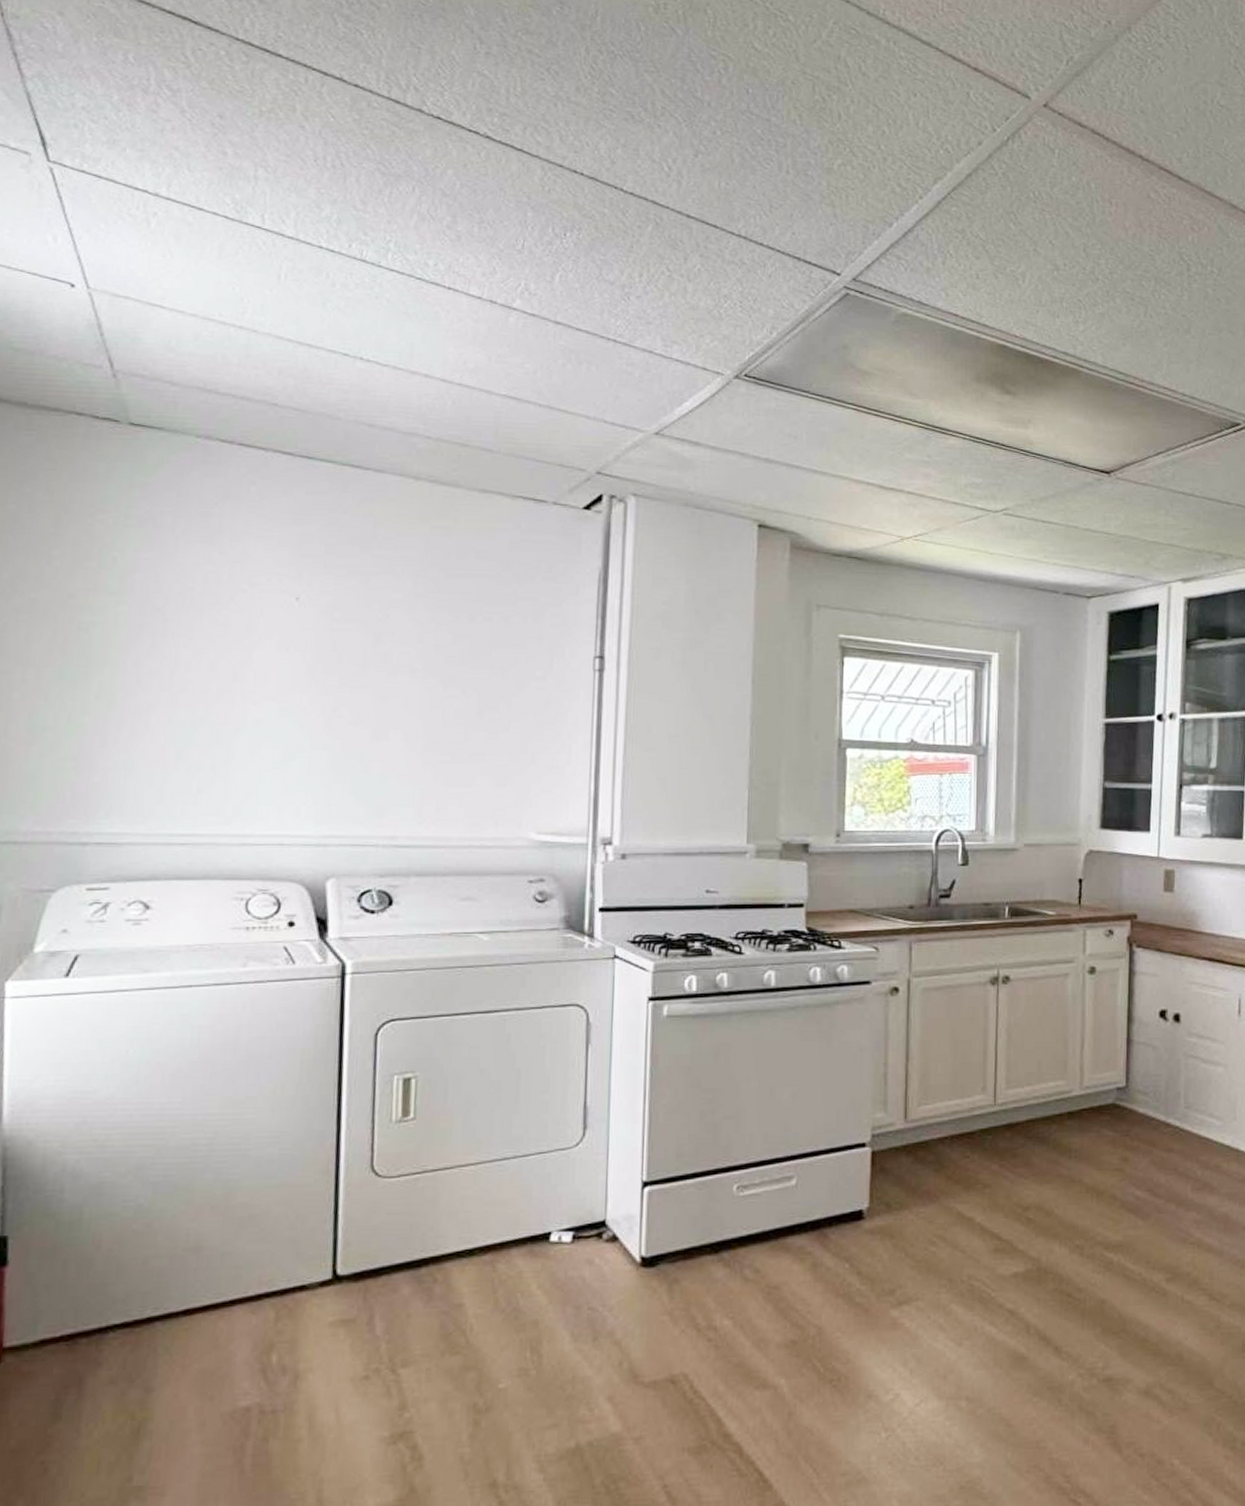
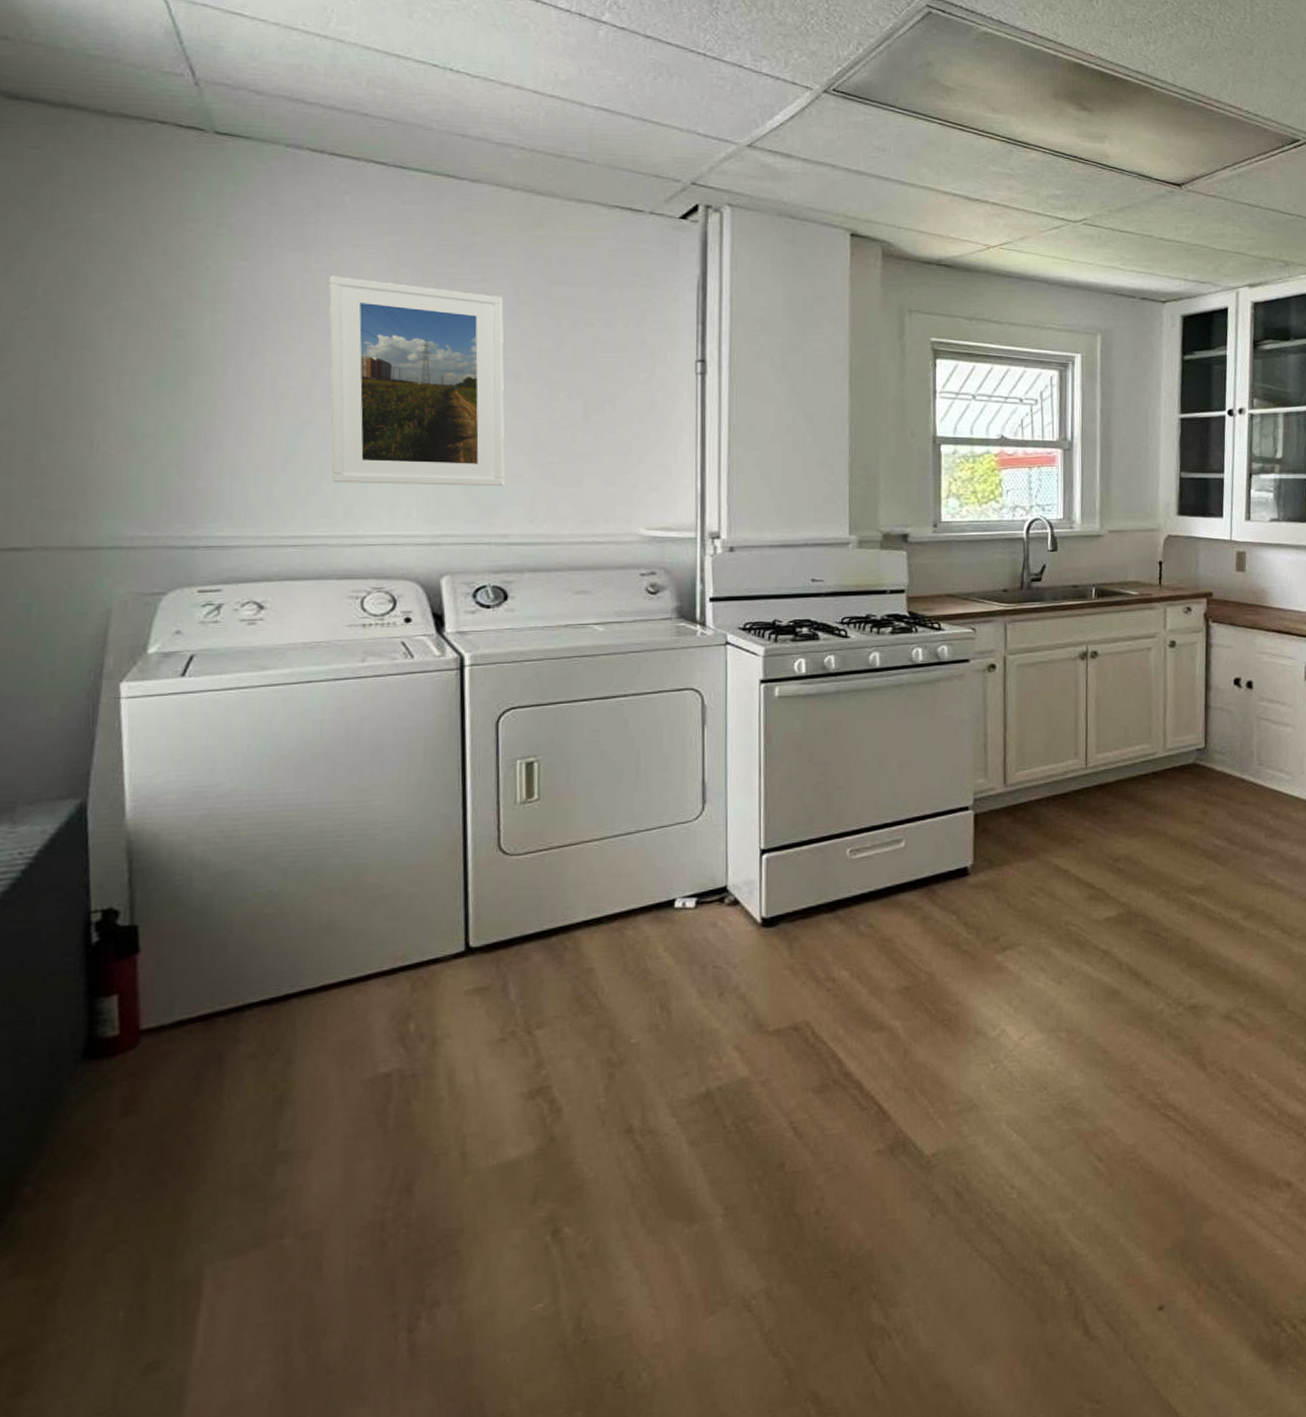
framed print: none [224,567,402,786] -> present [328,276,505,487]

